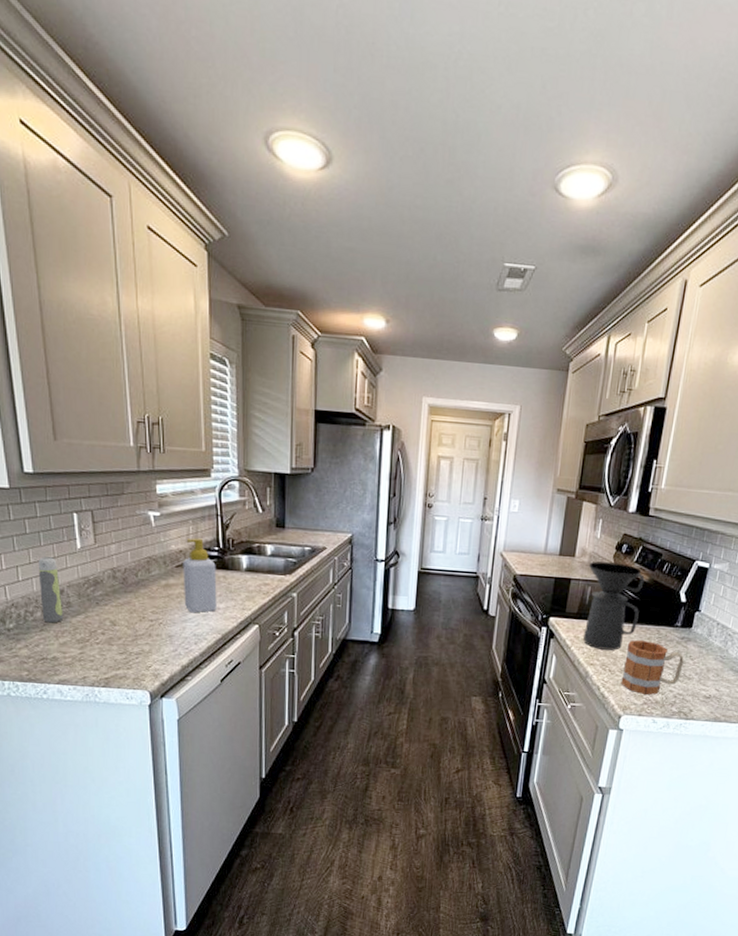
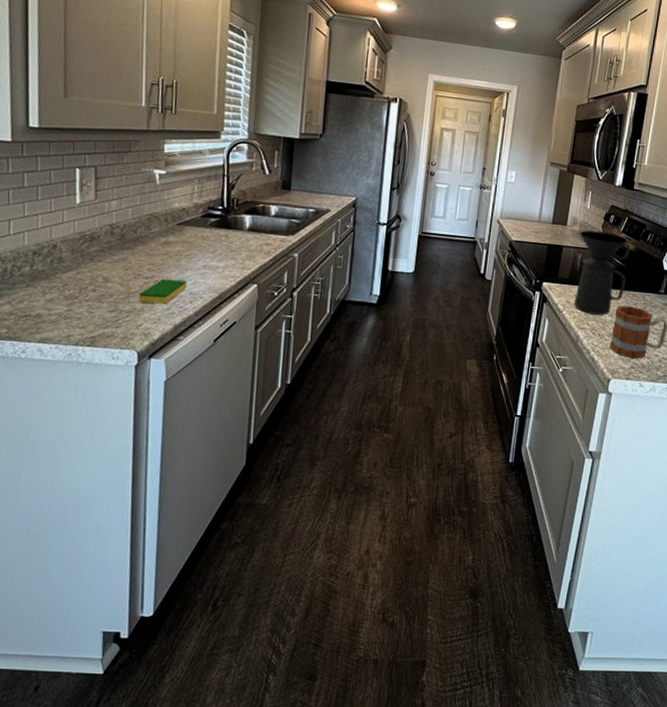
spray bottle: present [37,556,64,623] -> none [30,210,54,279]
dish sponge: none [145,621,190,646] -> present [138,278,187,304]
soap bottle: present [183,538,217,613] -> none [182,196,219,272]

